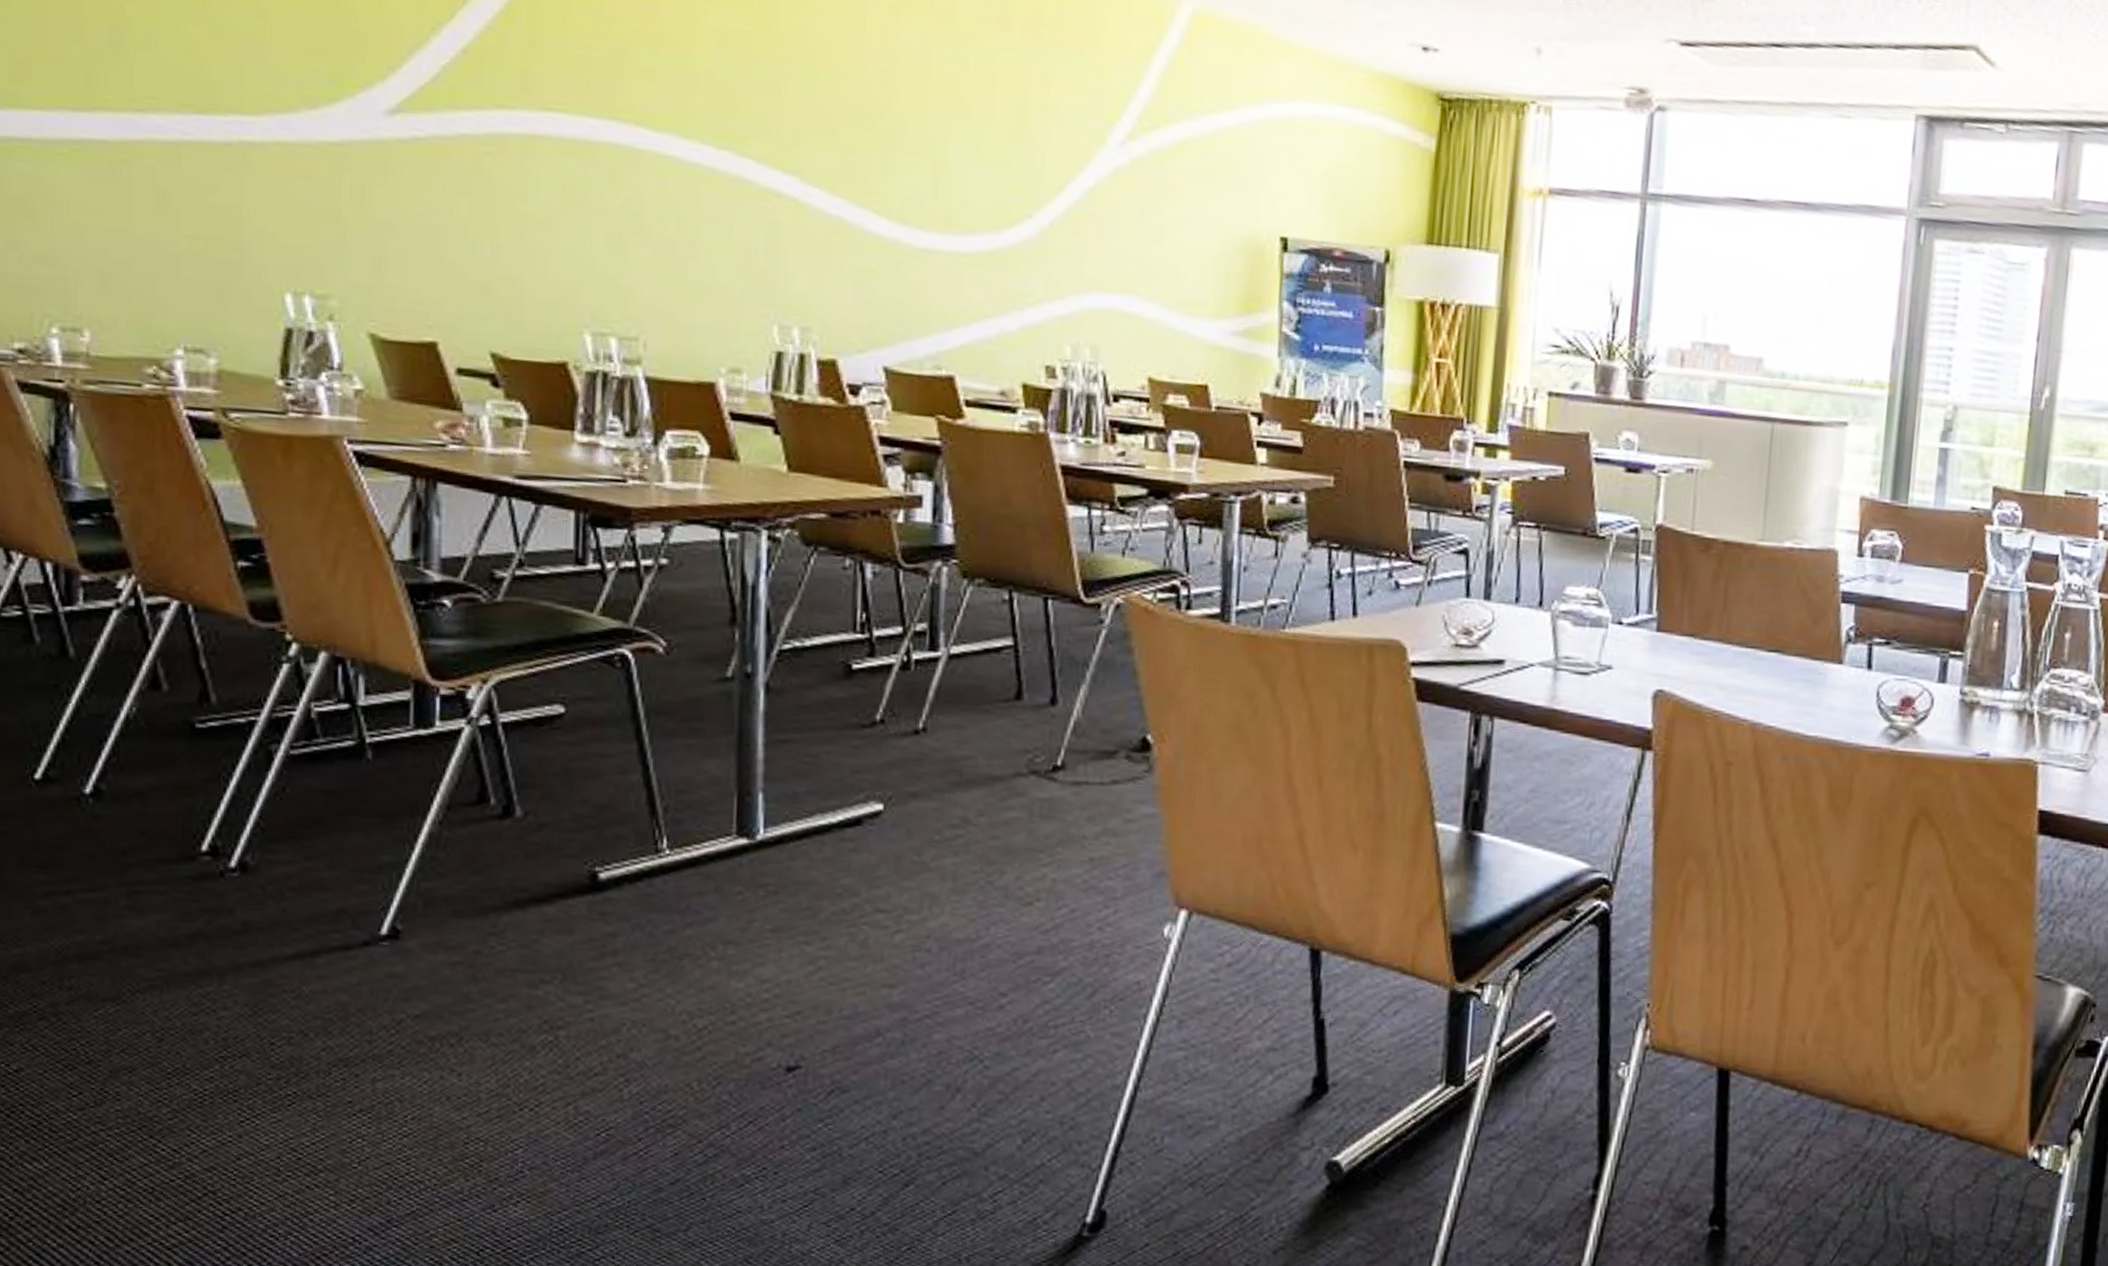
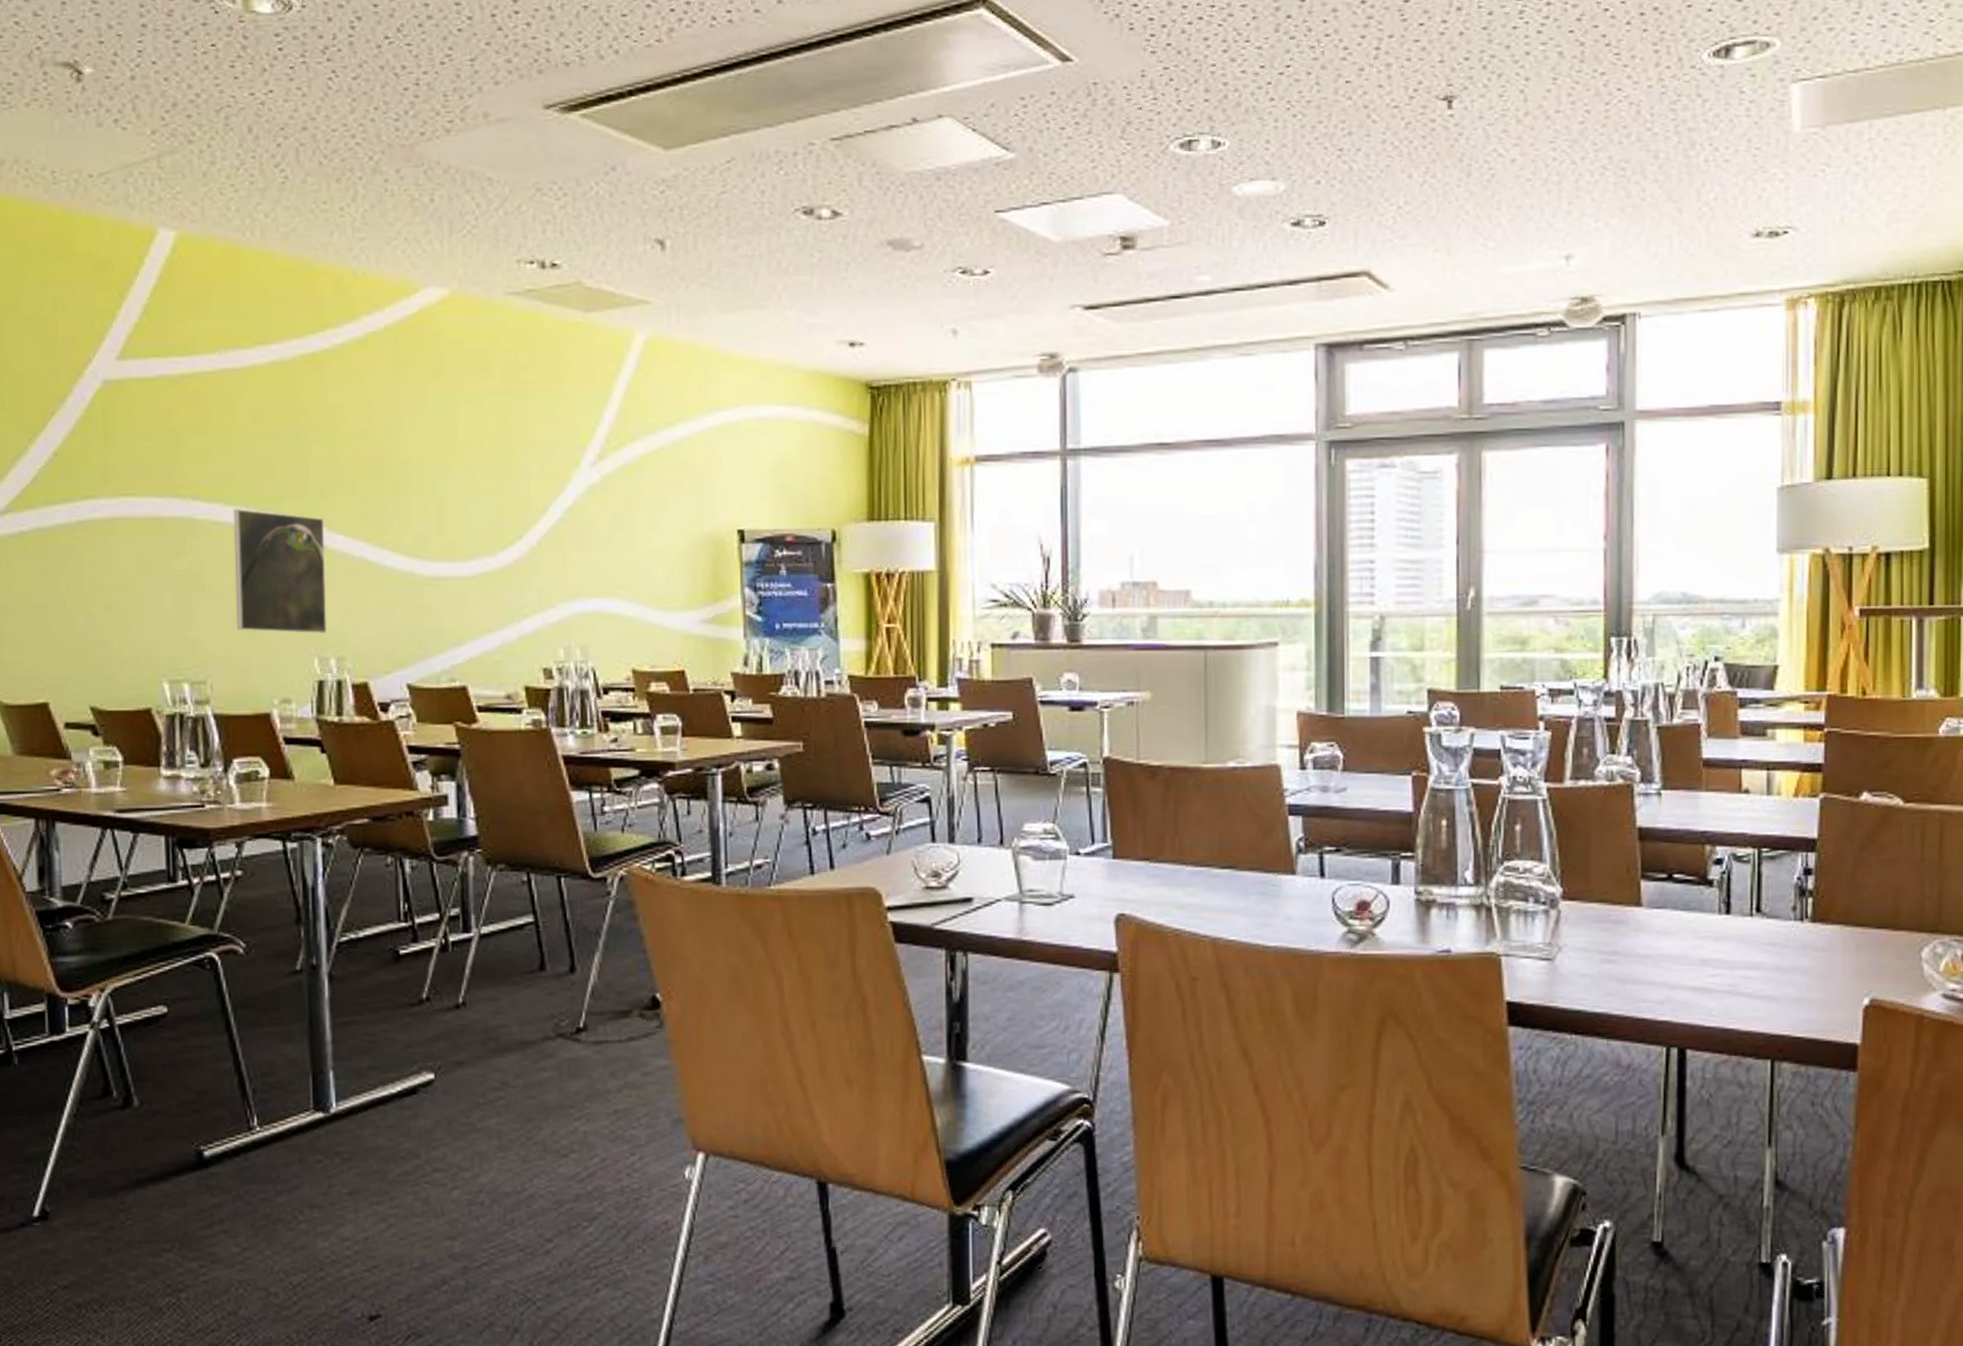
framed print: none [681,143,796,298] -> present [233,509,326,633]

